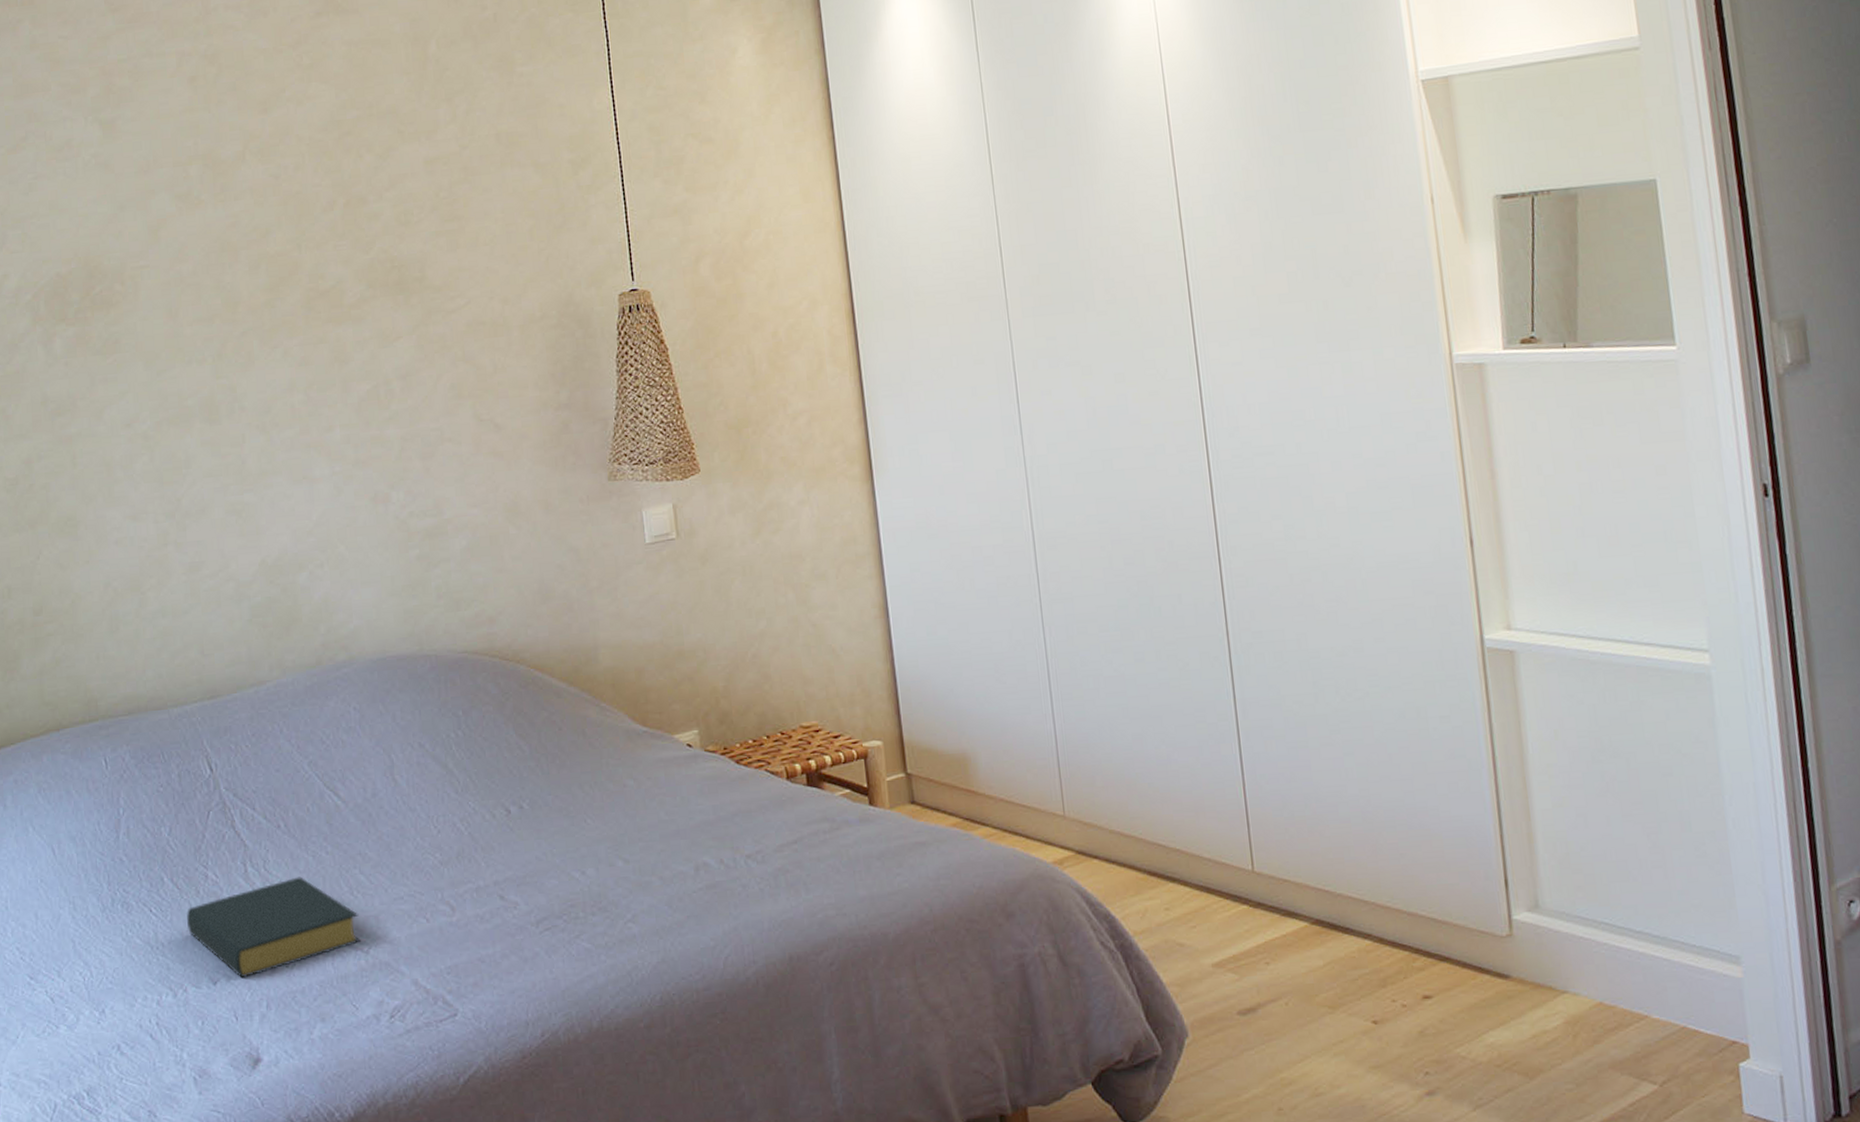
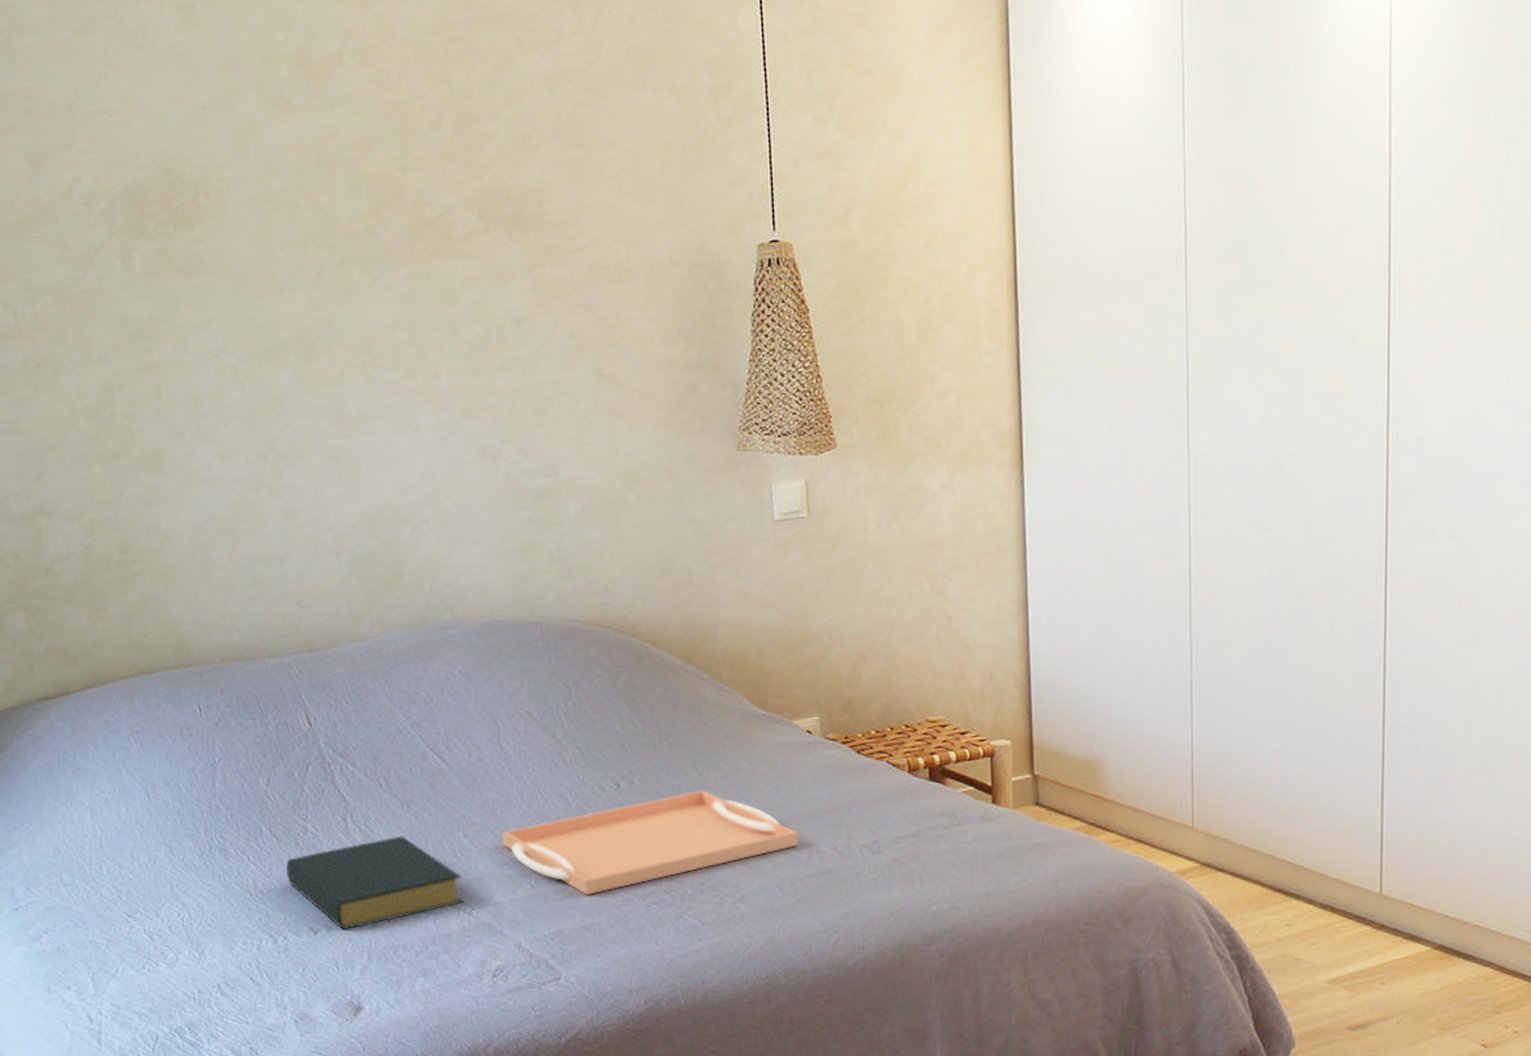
serving tray: none [396,810,686,925] -> present [501,790,799,895]

